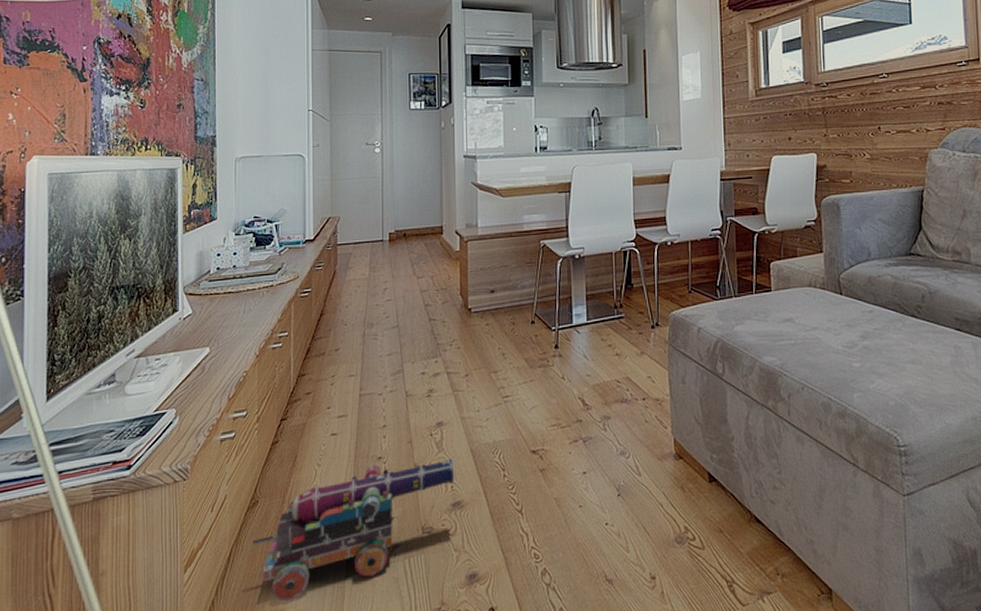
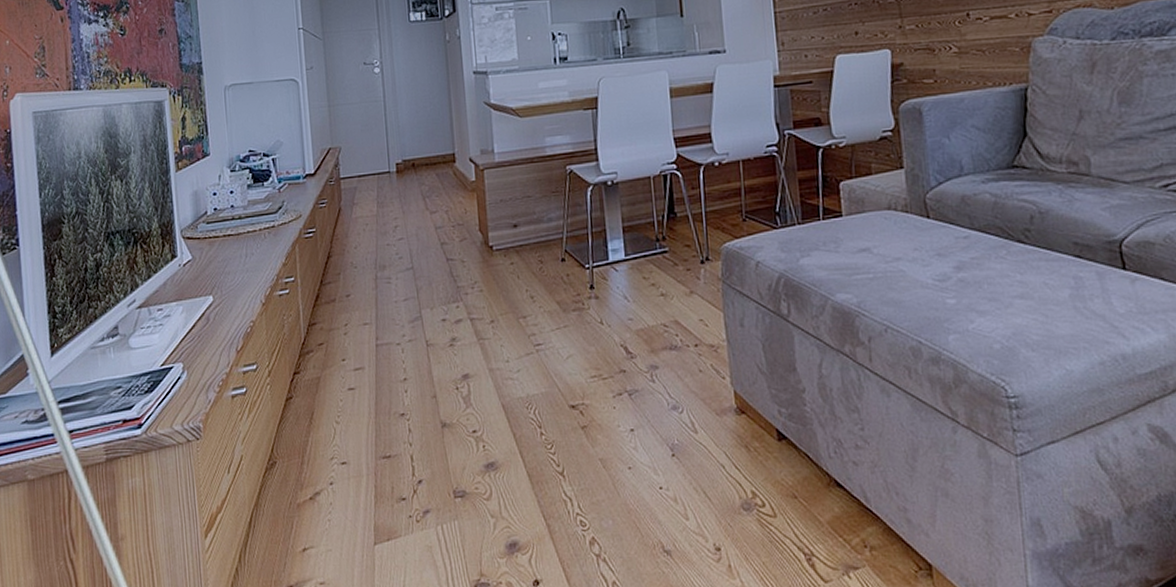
toy cannon: present [252,458,455,600] -> none [273,414,487,569]

